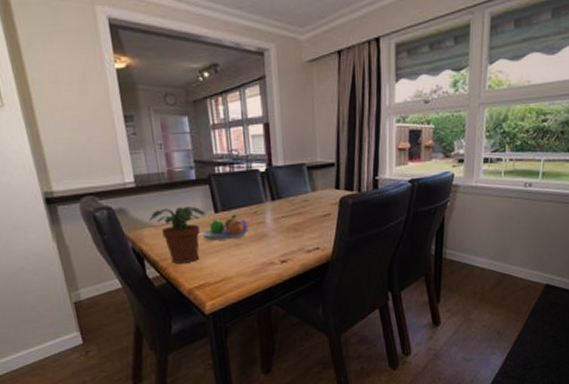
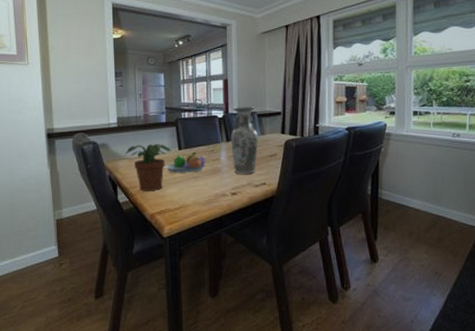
vase: none [276,157,310,239] -> present [230,106,259,174]

